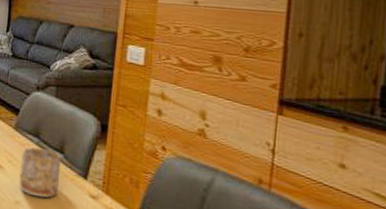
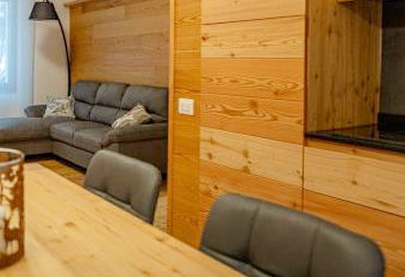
mug: present [19,146,62,198] -> none [92,202,129,248]

